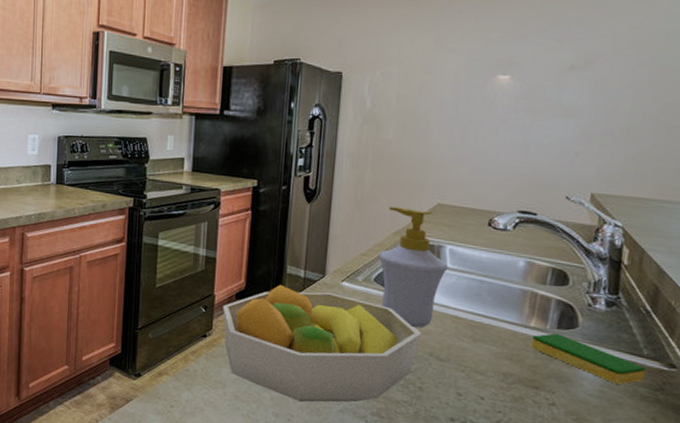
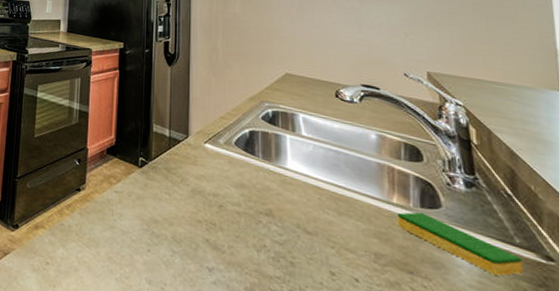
fruit bowl: present [222,284,421,402] -> none [95,142,285,274]
soap bottle: present [379,206,448,328] -> none [237,73,304,197]

